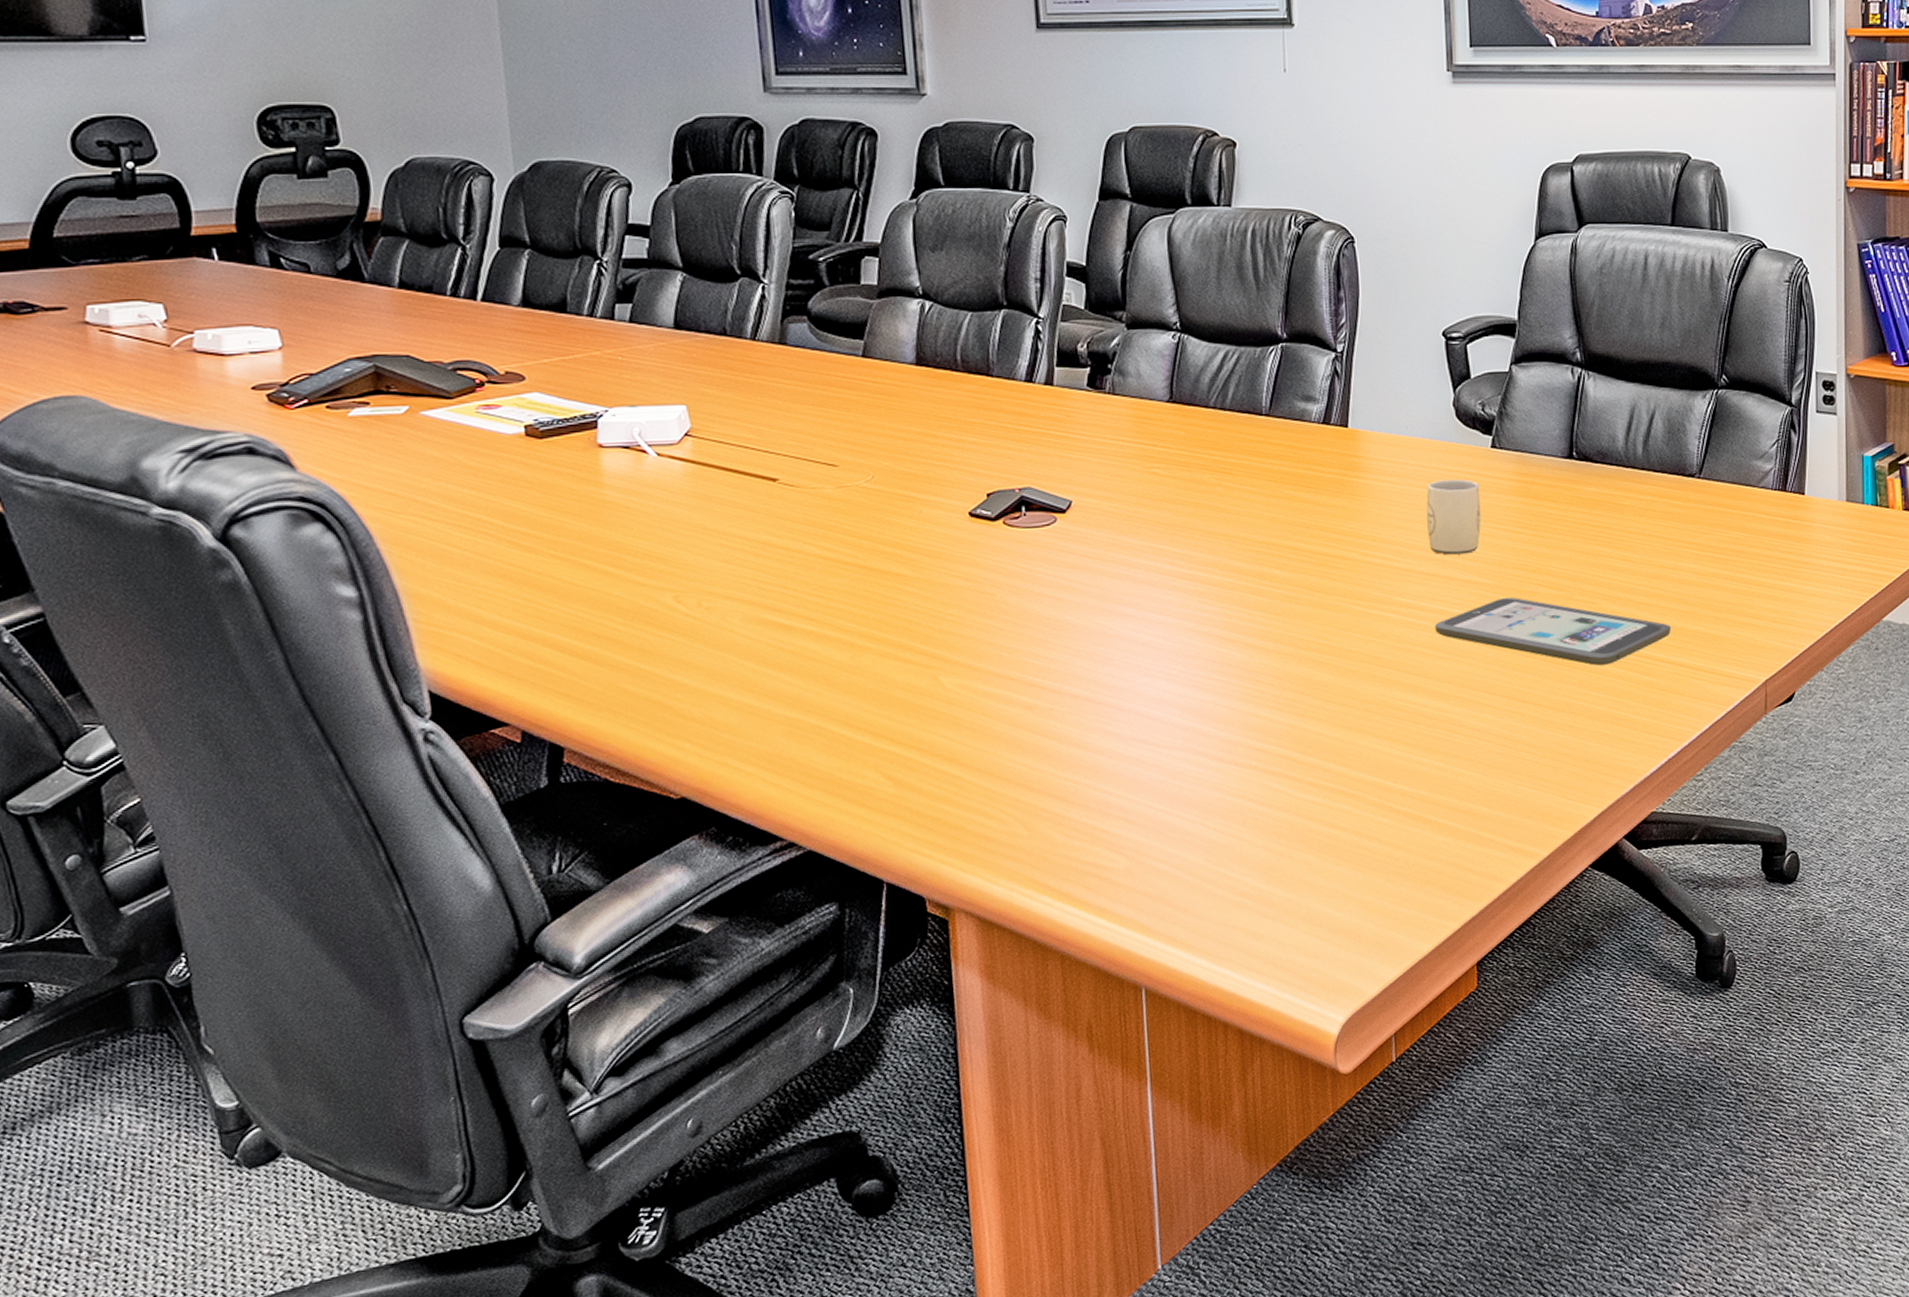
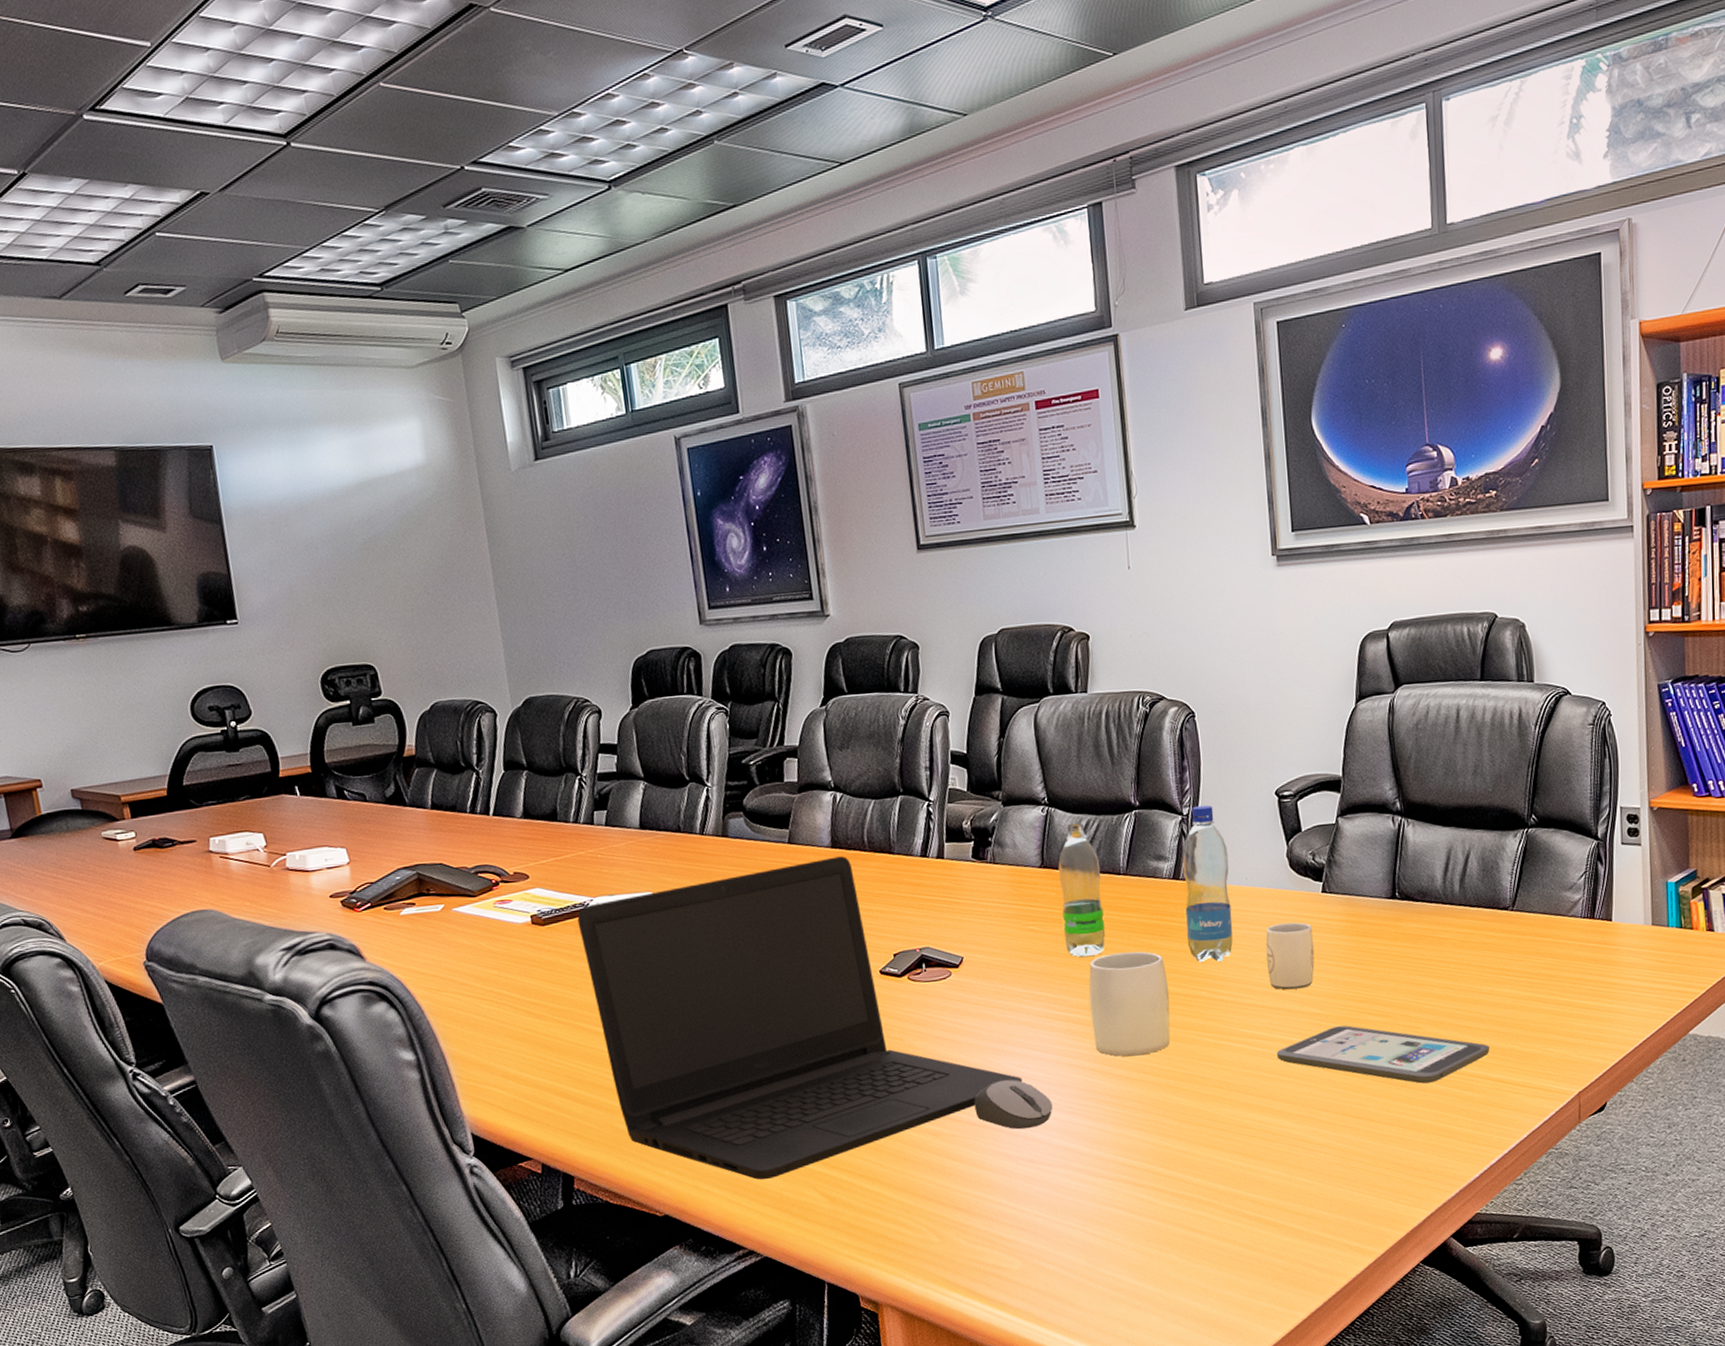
laptop: none [586,375,1137,757] -> present [577,856,1023,1180]
computer mouse: none [1078,646,1173,705] -> present [974,1080,1053,1130]
bottle: none [1189,353,1243,507] -> present [1058,823,1106,957]
mug: none [1219,503,1315,624] -> present [1088,951,1171,1057]
bottle: none [1334,342,1390,519] -> present [1182,805,1233,962]

